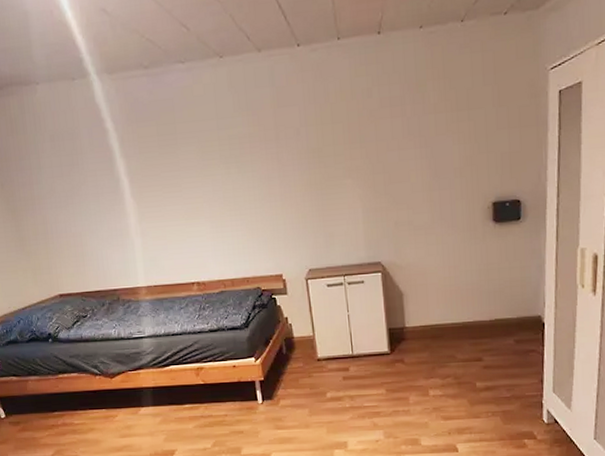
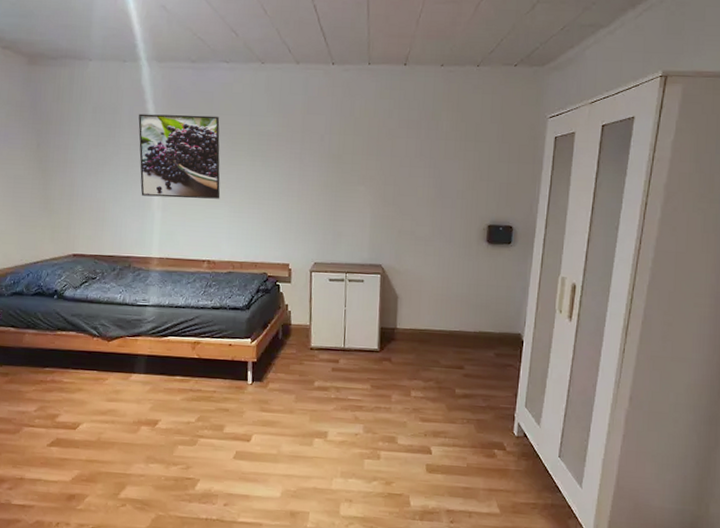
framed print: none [99,125,199,224] -> present [138,113,221,199]

